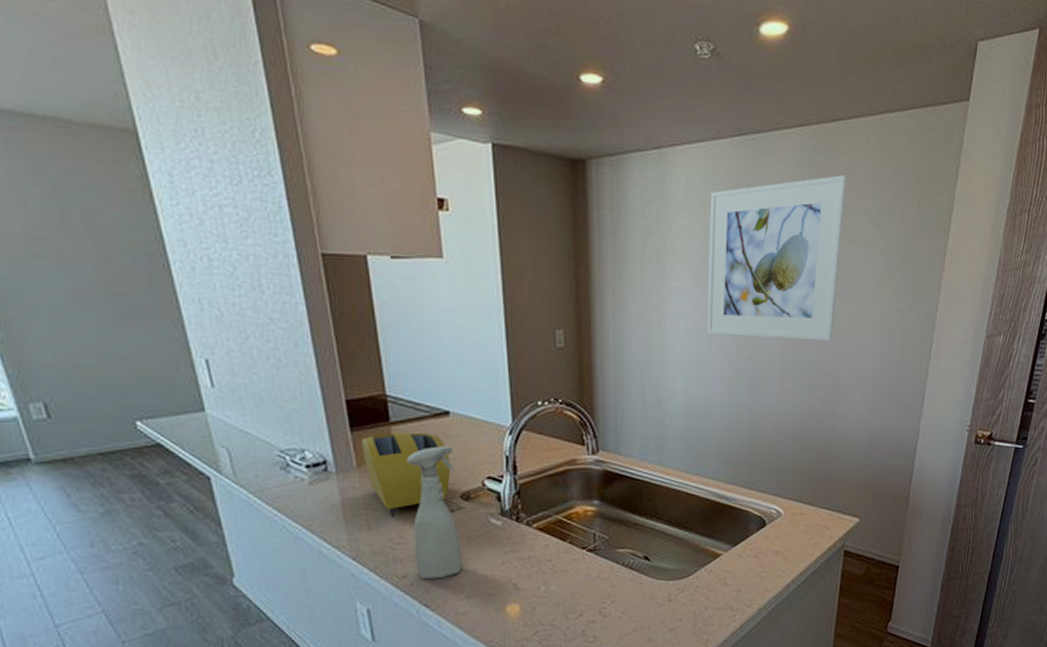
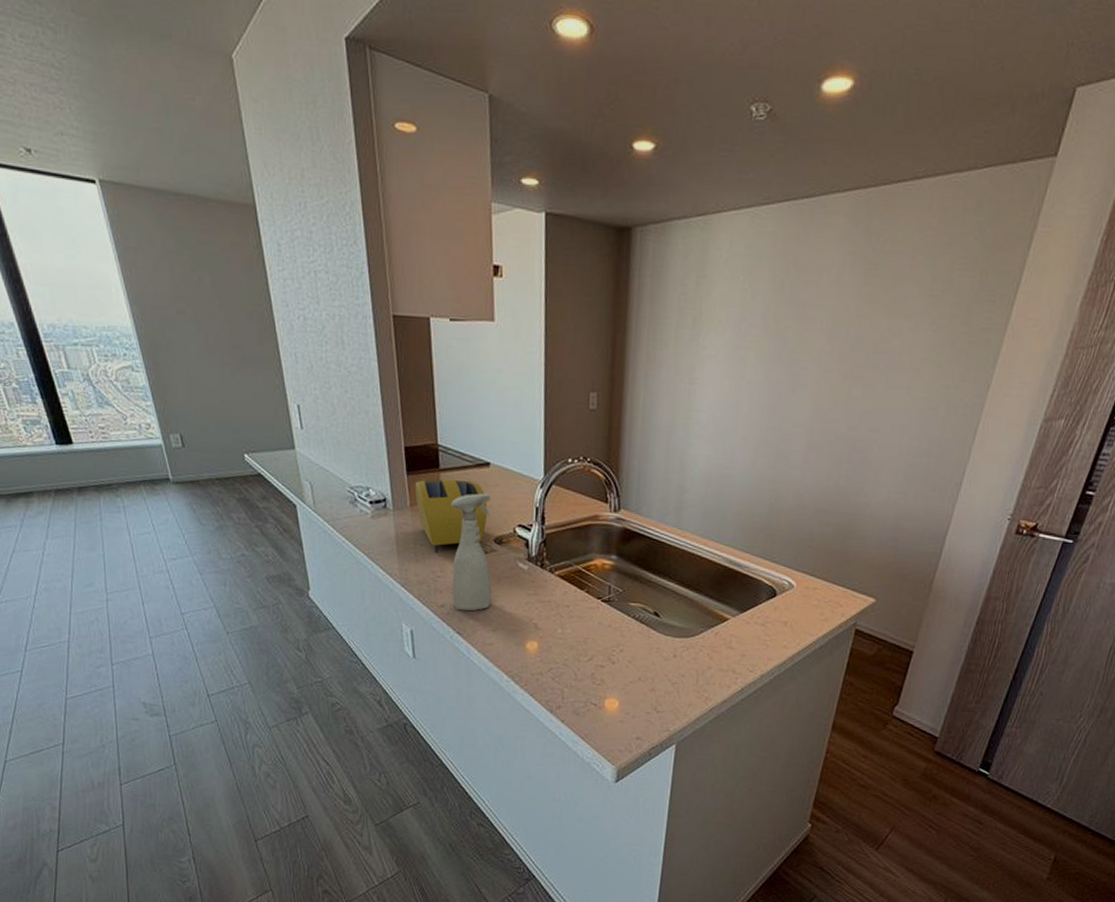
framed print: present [707,174,847,342] -> none [735,240,902,417]

